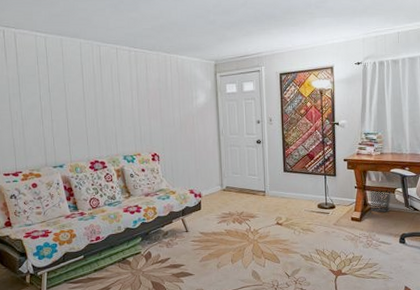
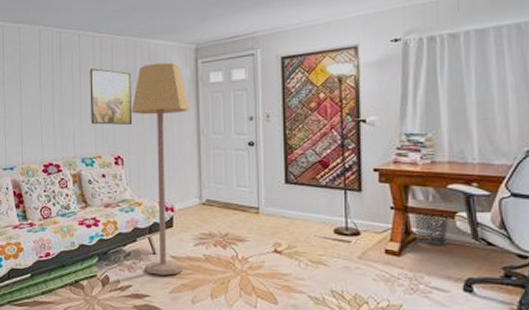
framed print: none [127,79,166,127] -> present [90,68,133,125]
lamp: none [164,75,212,248] -> present [131,62,190,276]

